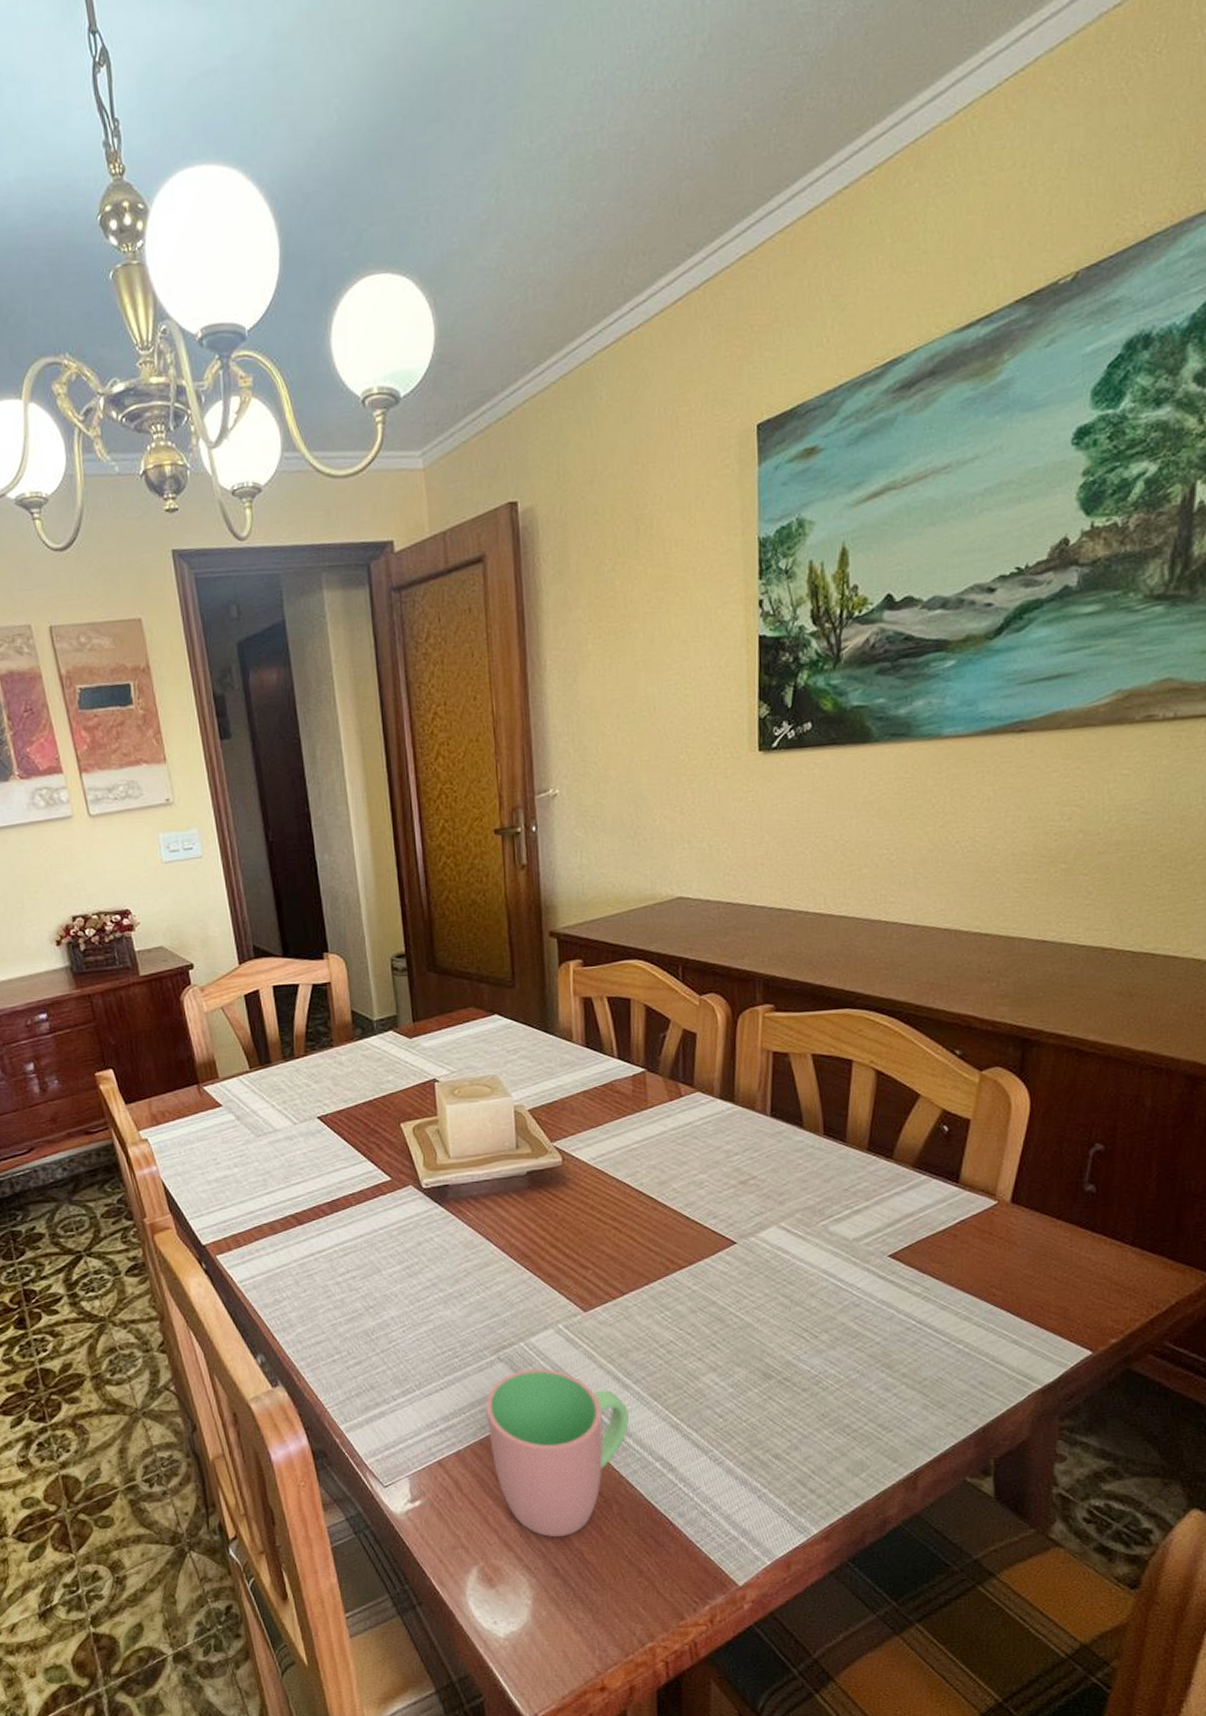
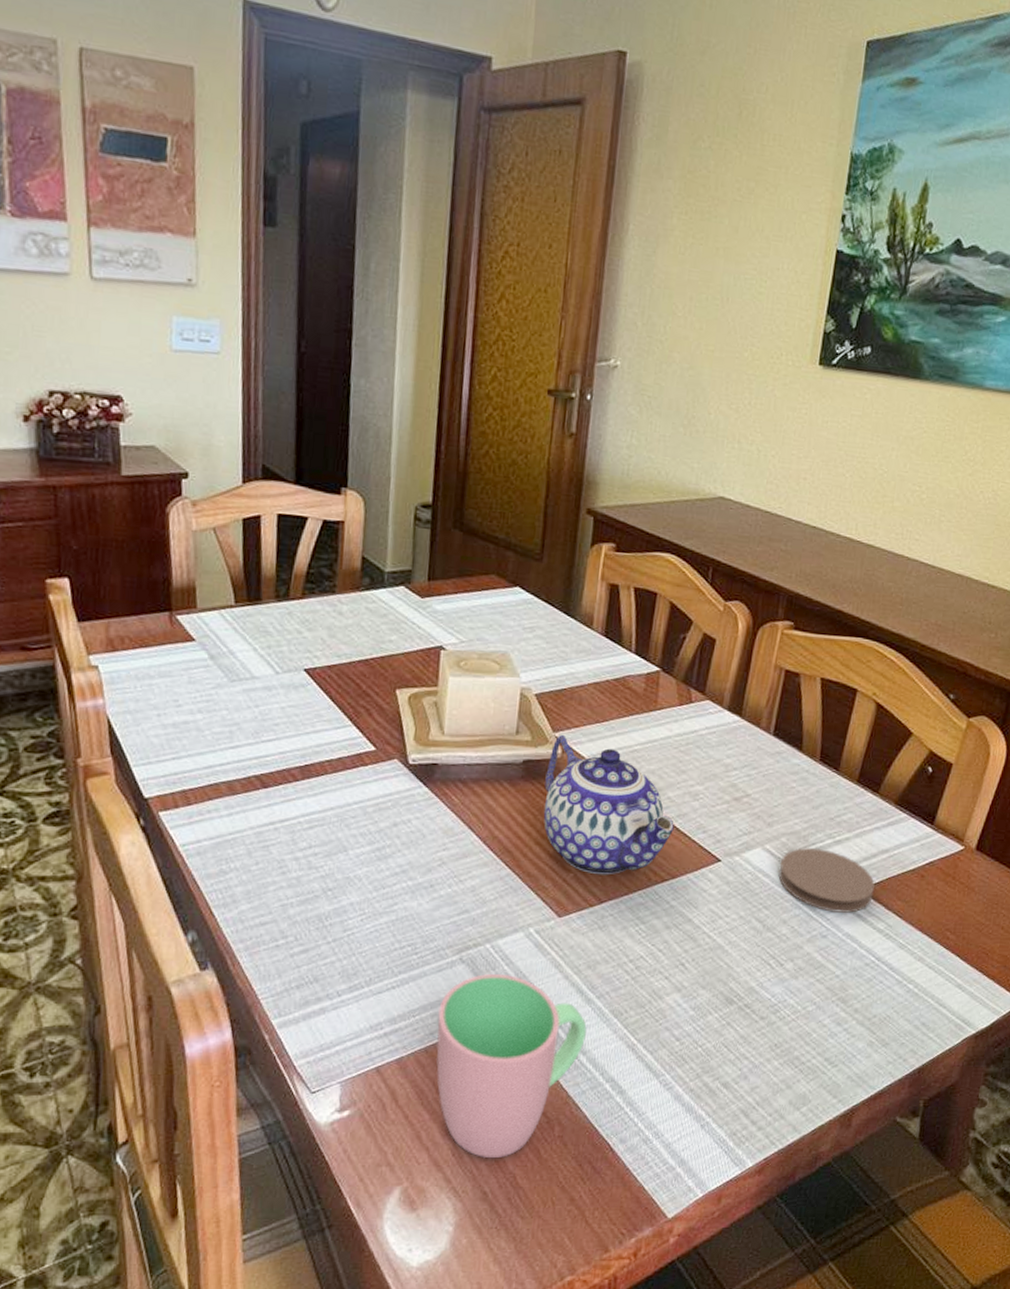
teapot: none [550,1143,684,1269] -> present [543,734,674,875]
coaster: none [798,1219,904,1281] -> present [778,847,875,913]

